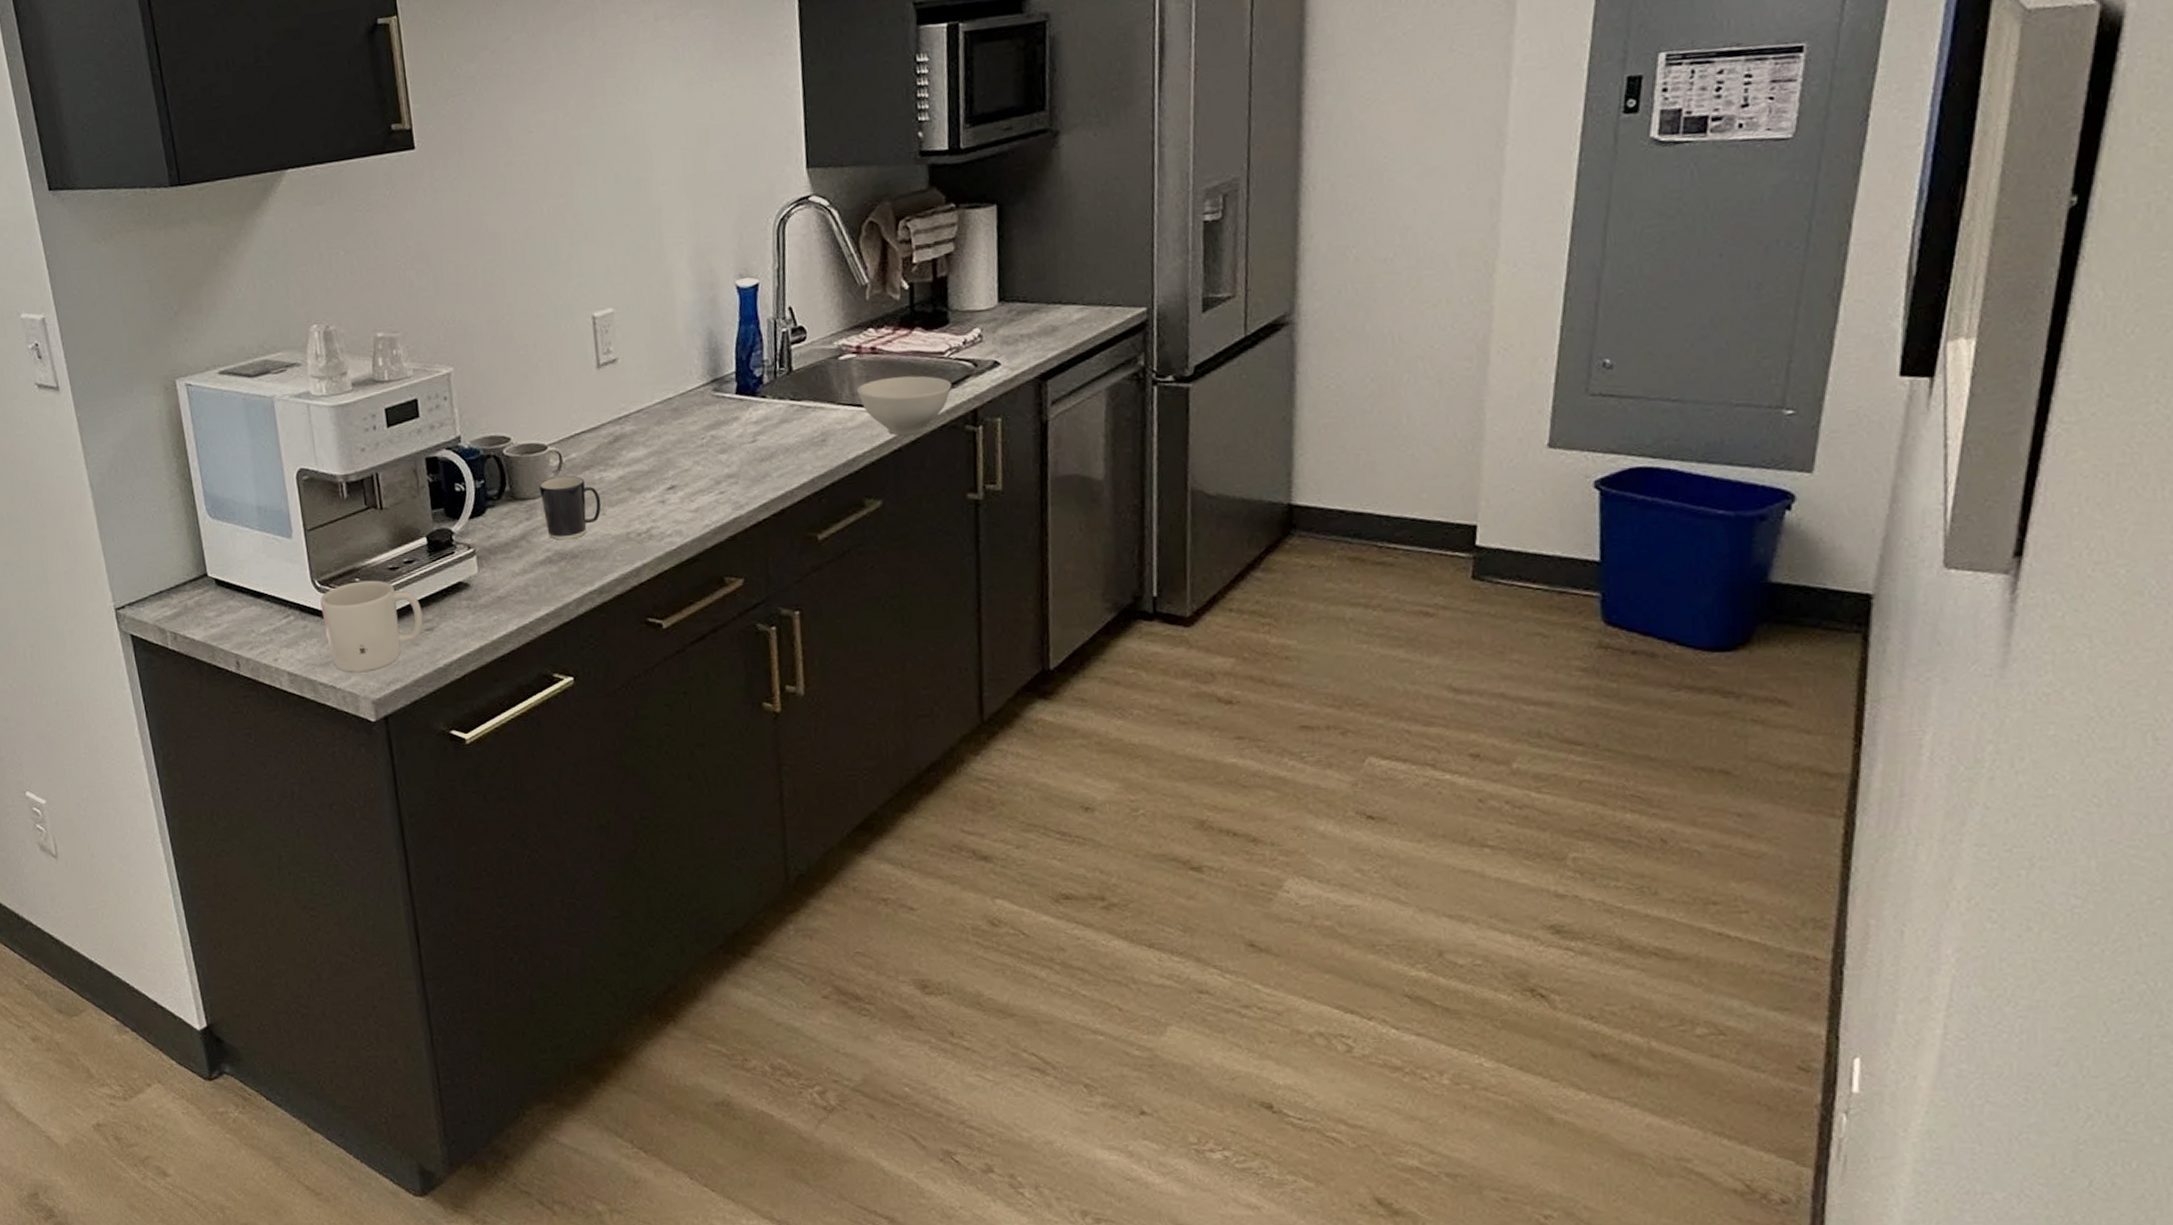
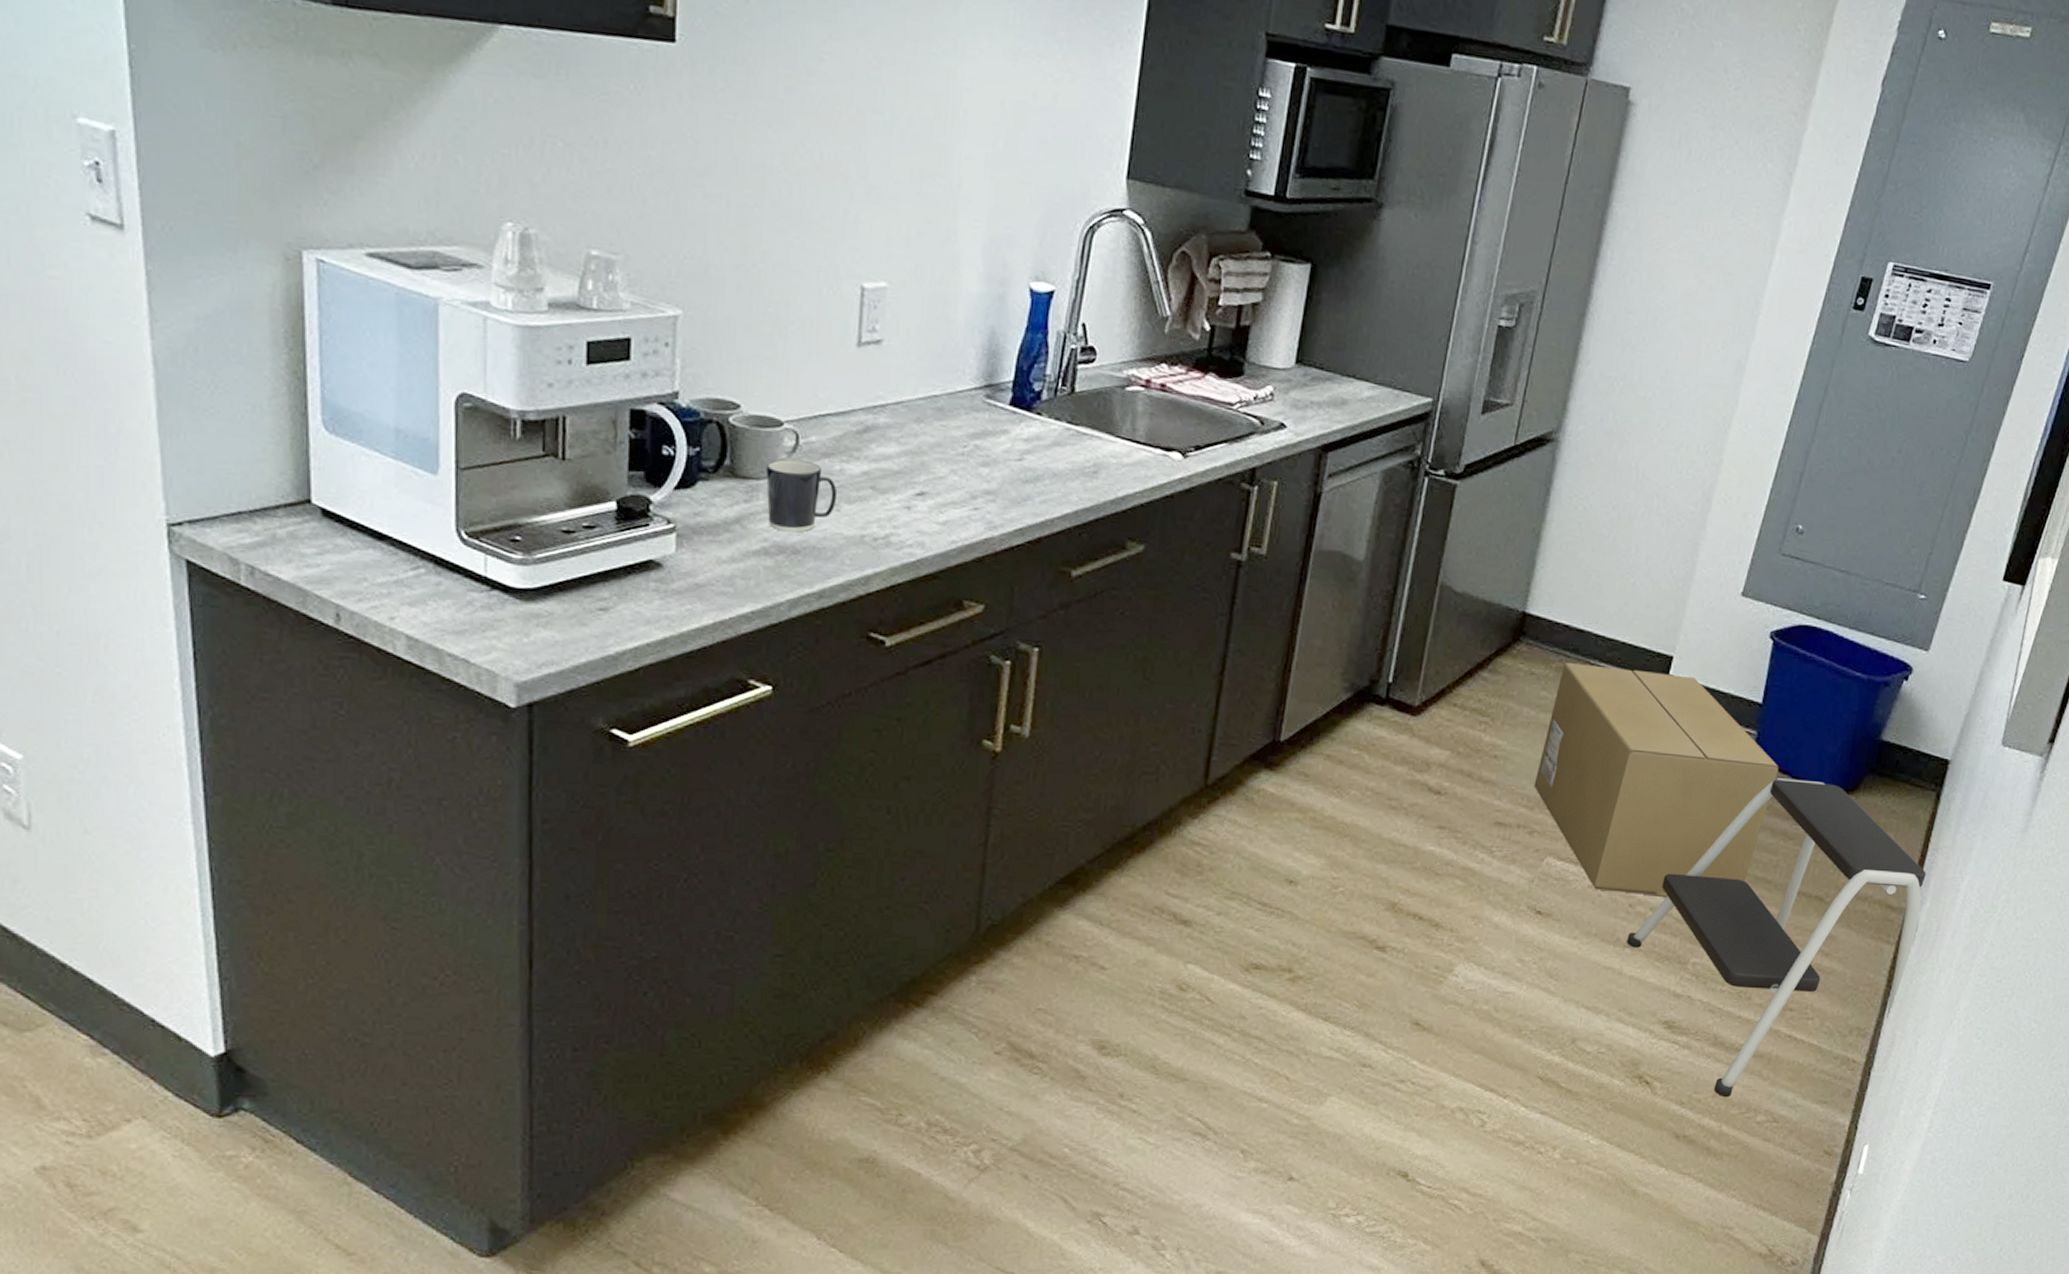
mug: present [320,580,423,674] -> none [464,539,597,649]
bowl: present [856,375,952,436] -> none [1138,418,1236,484]
box: none [1337,544,1638,788] -> present [1533,663,1779,897]
step stool: none [1483,639,1872,1009] -> present [1627,778,1927,1098]

